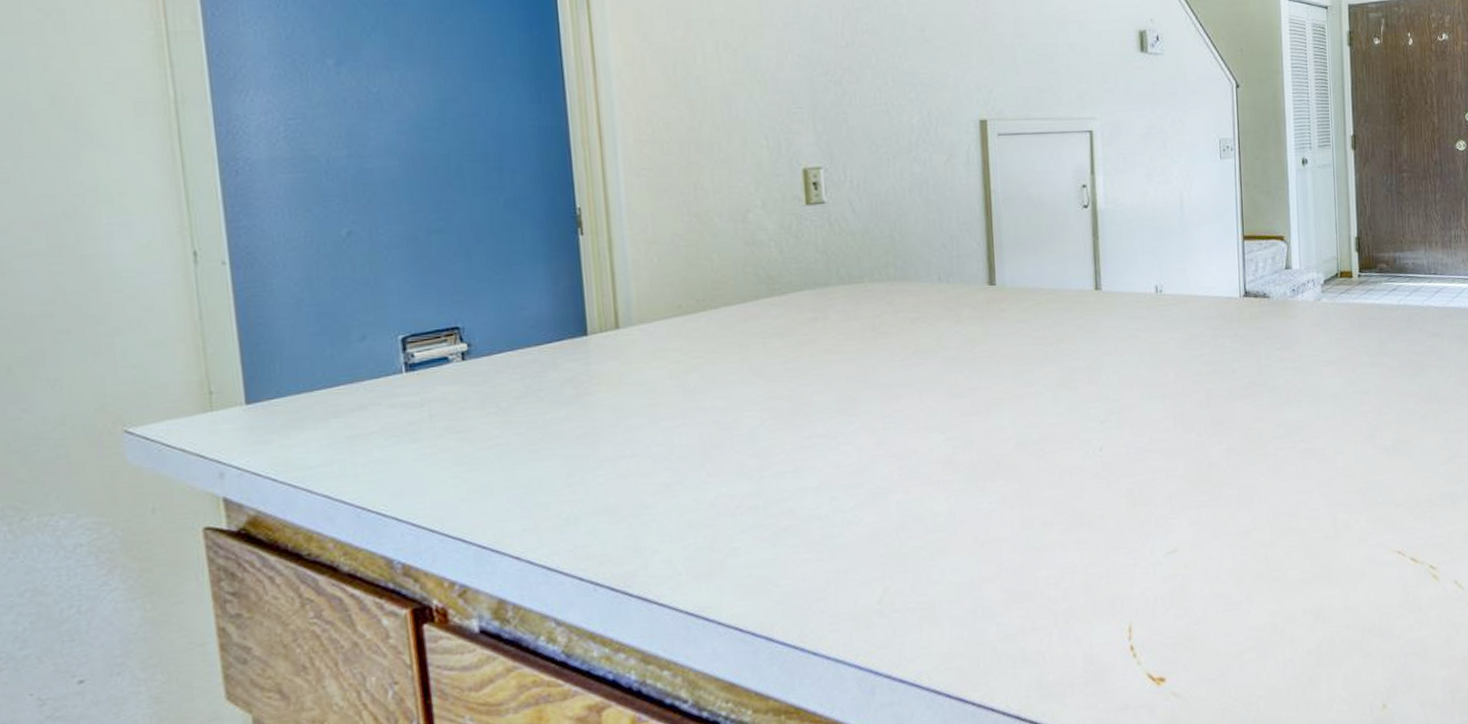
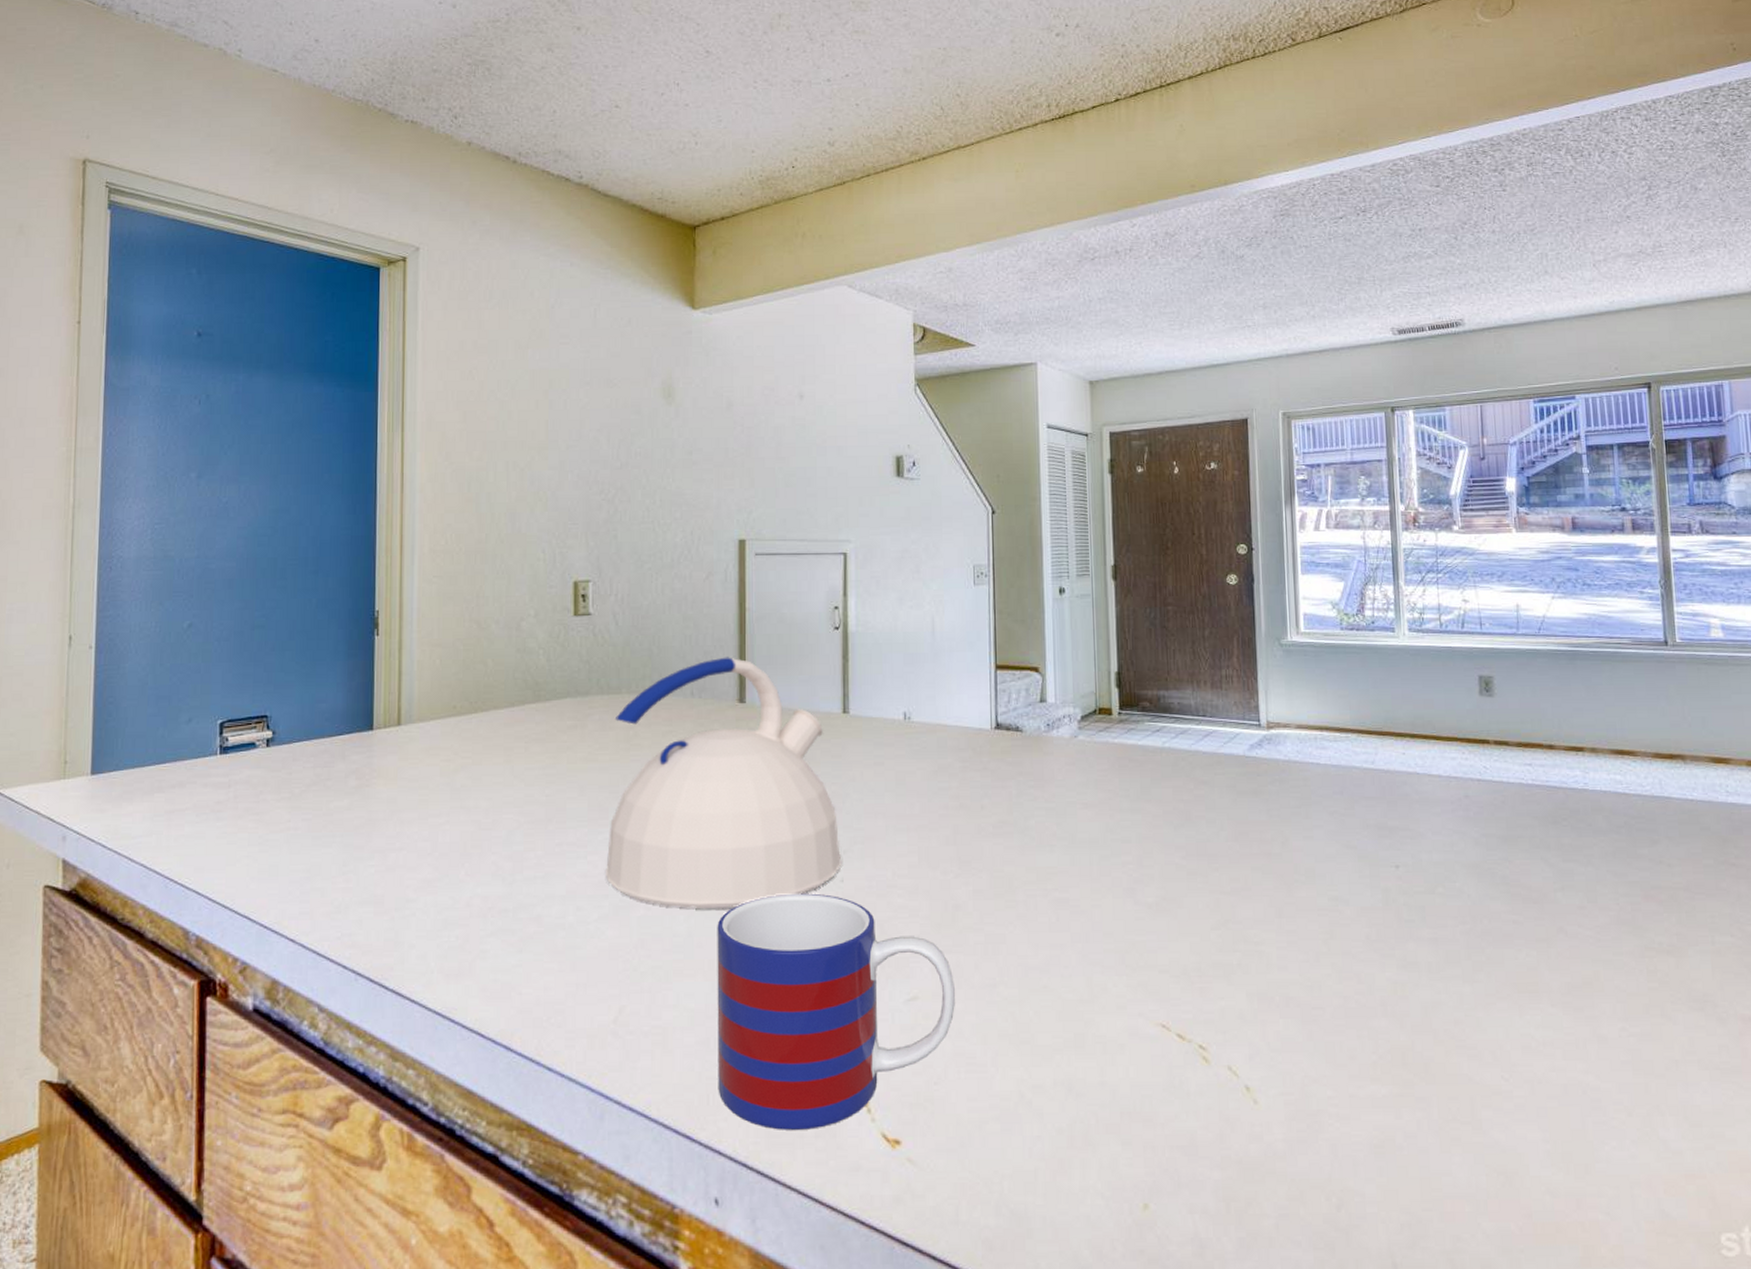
kettle: none [858,240,1100,489] -> present [606,657,842,909]
mug: none [978,463,1212,683] -> present [717,893,955,1131]

